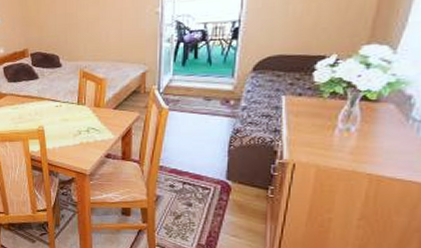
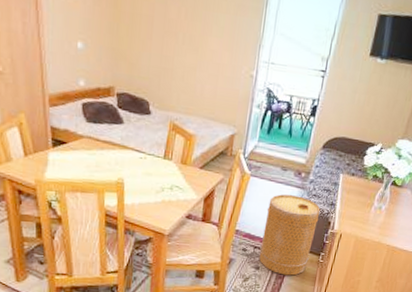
basket: none [190,125,261,213] -> present [259,194,321,276]

